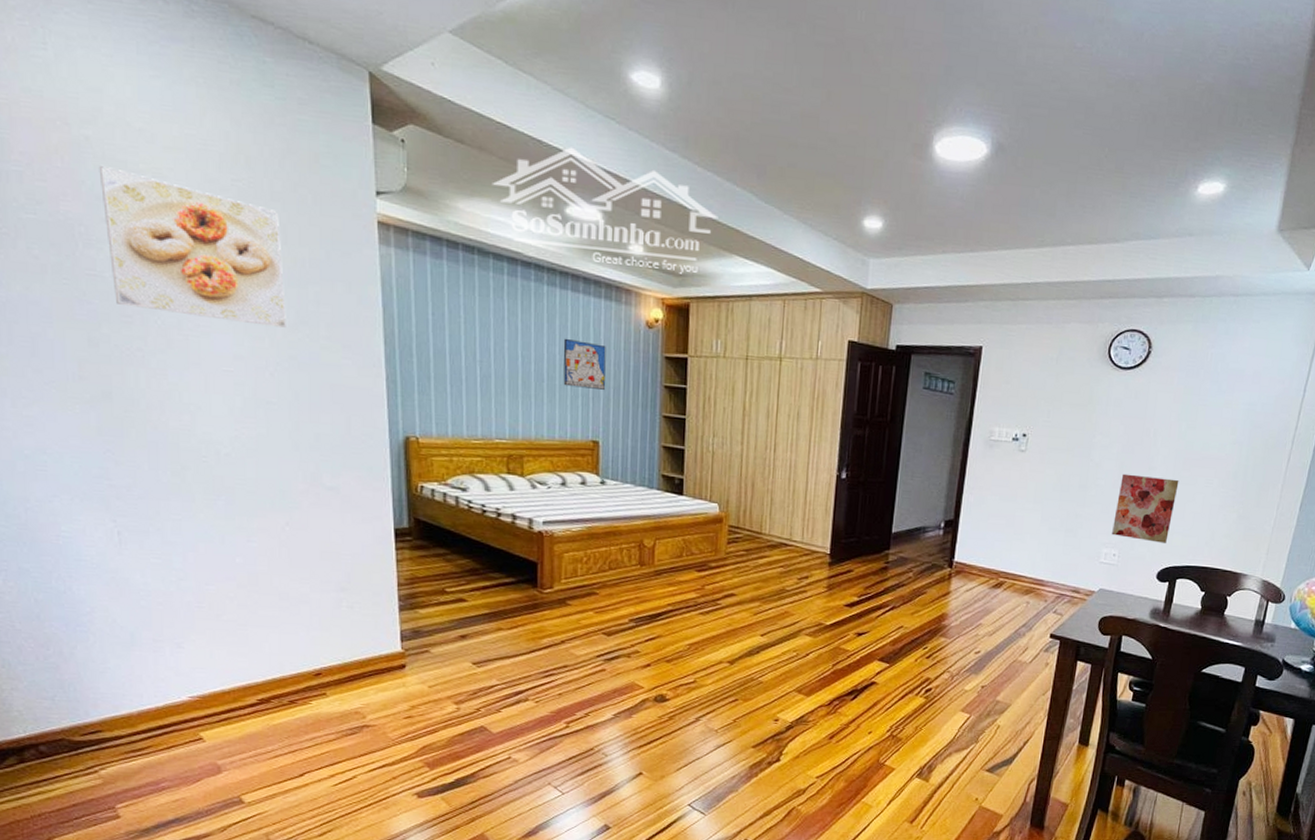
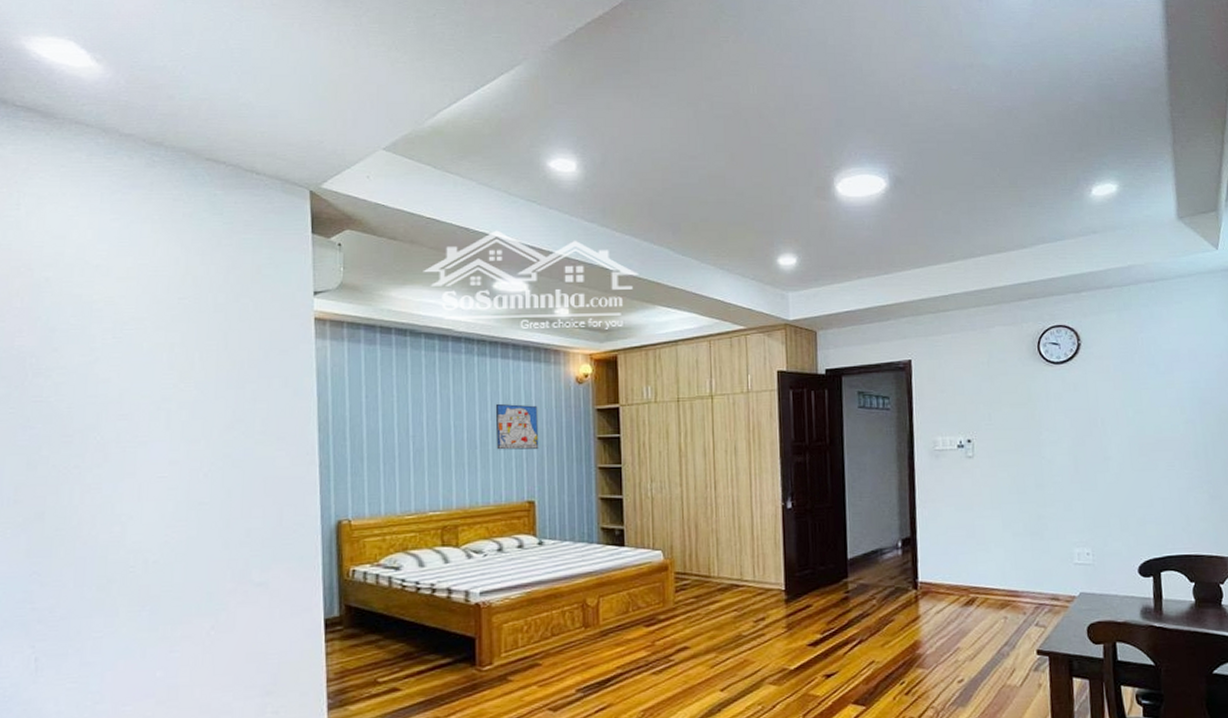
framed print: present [98,165,286,328] -> none [55,300,223,429]
wall art: present [1112,473,1179,543] -> none [1078,466,1141,535]

